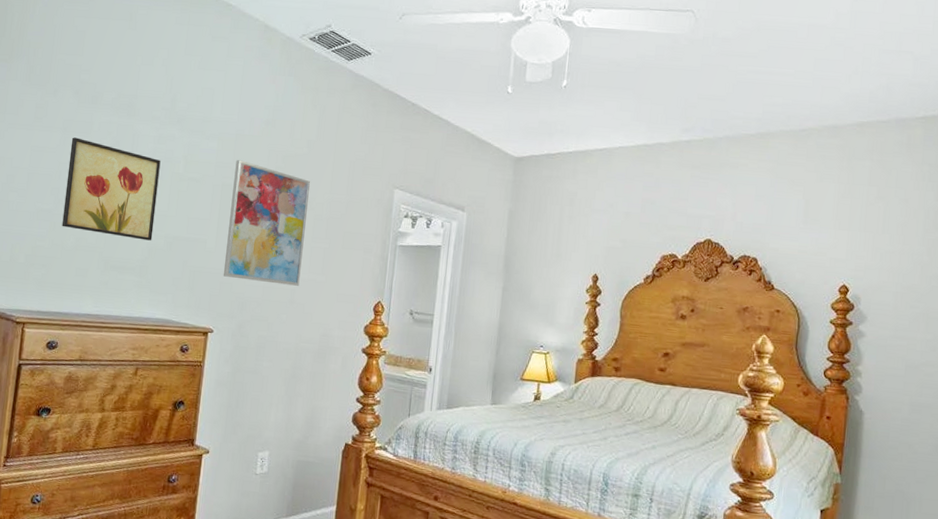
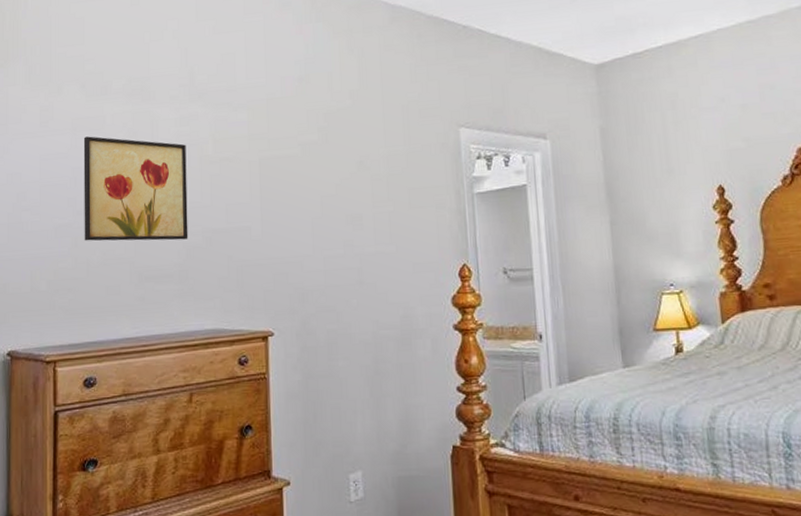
wall art: present [223,160,311,286] -> none [271,127,366,267]

